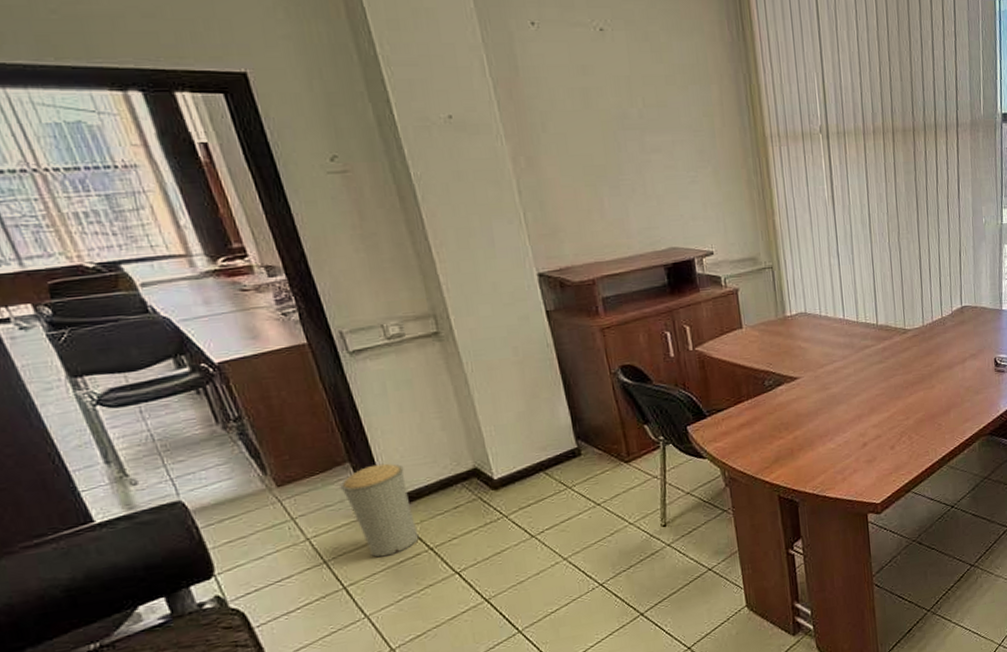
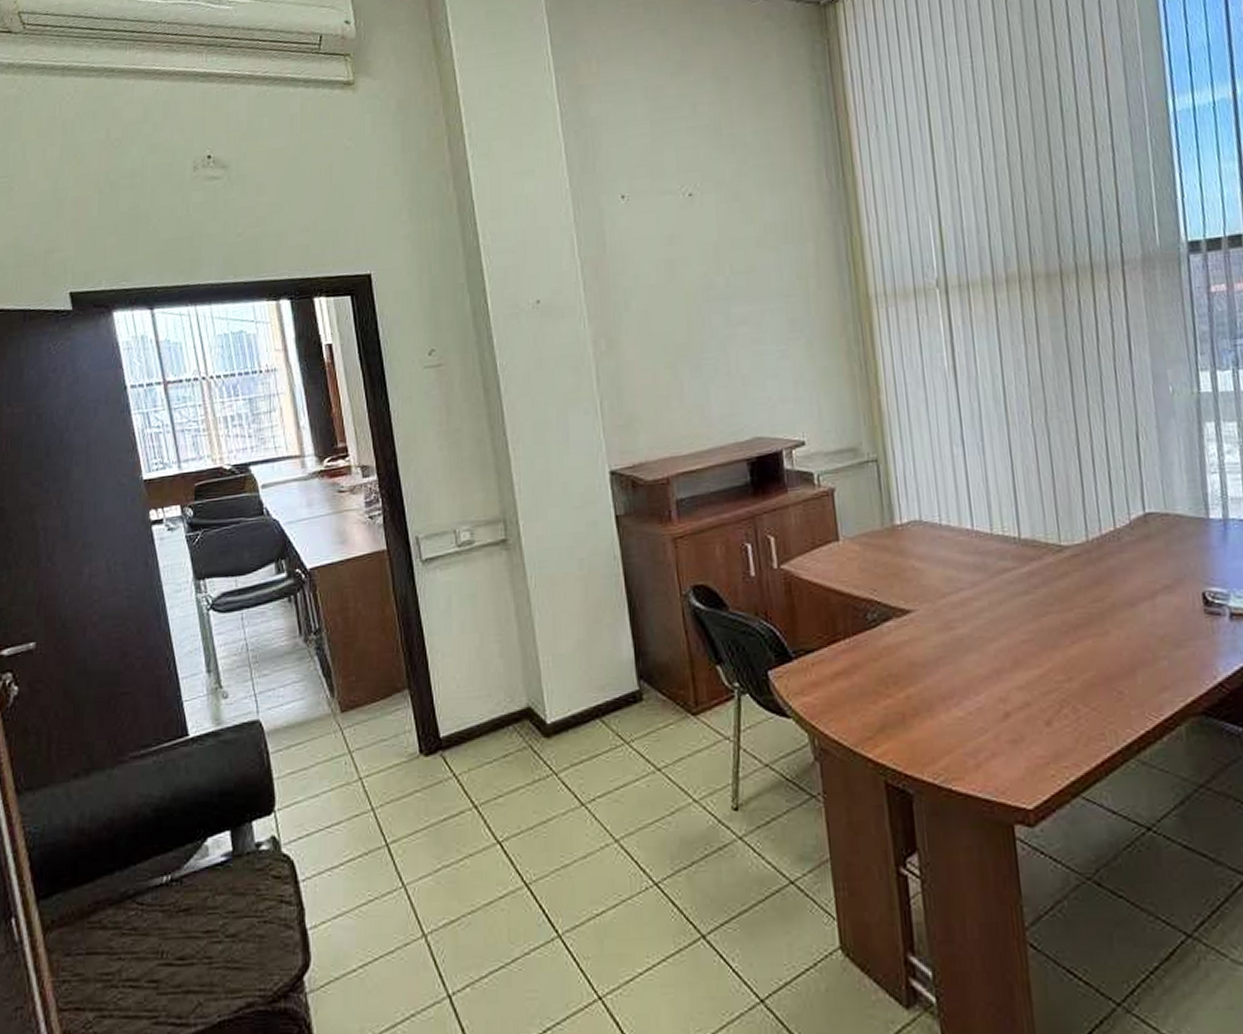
trash can: present [340,463,419,558] -> none [397,693,465,811]

